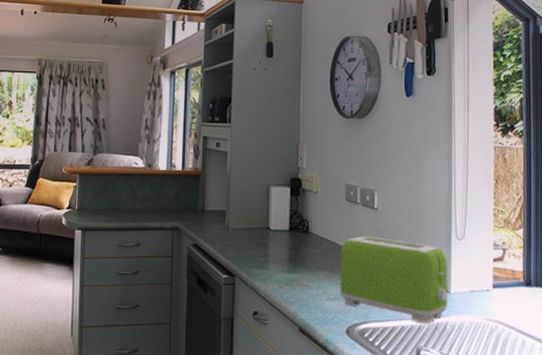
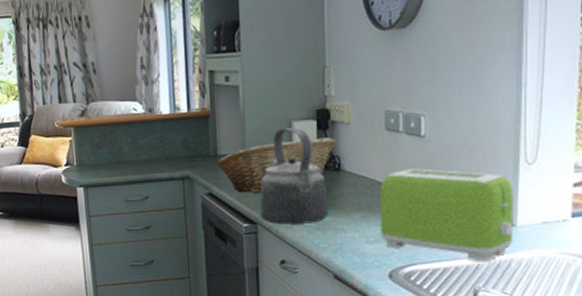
fruit basket: none [203,203,306,248] -> present [216,137,337,194]
kettle: none [238,192,297,279] -> present [260,128,329,224]

